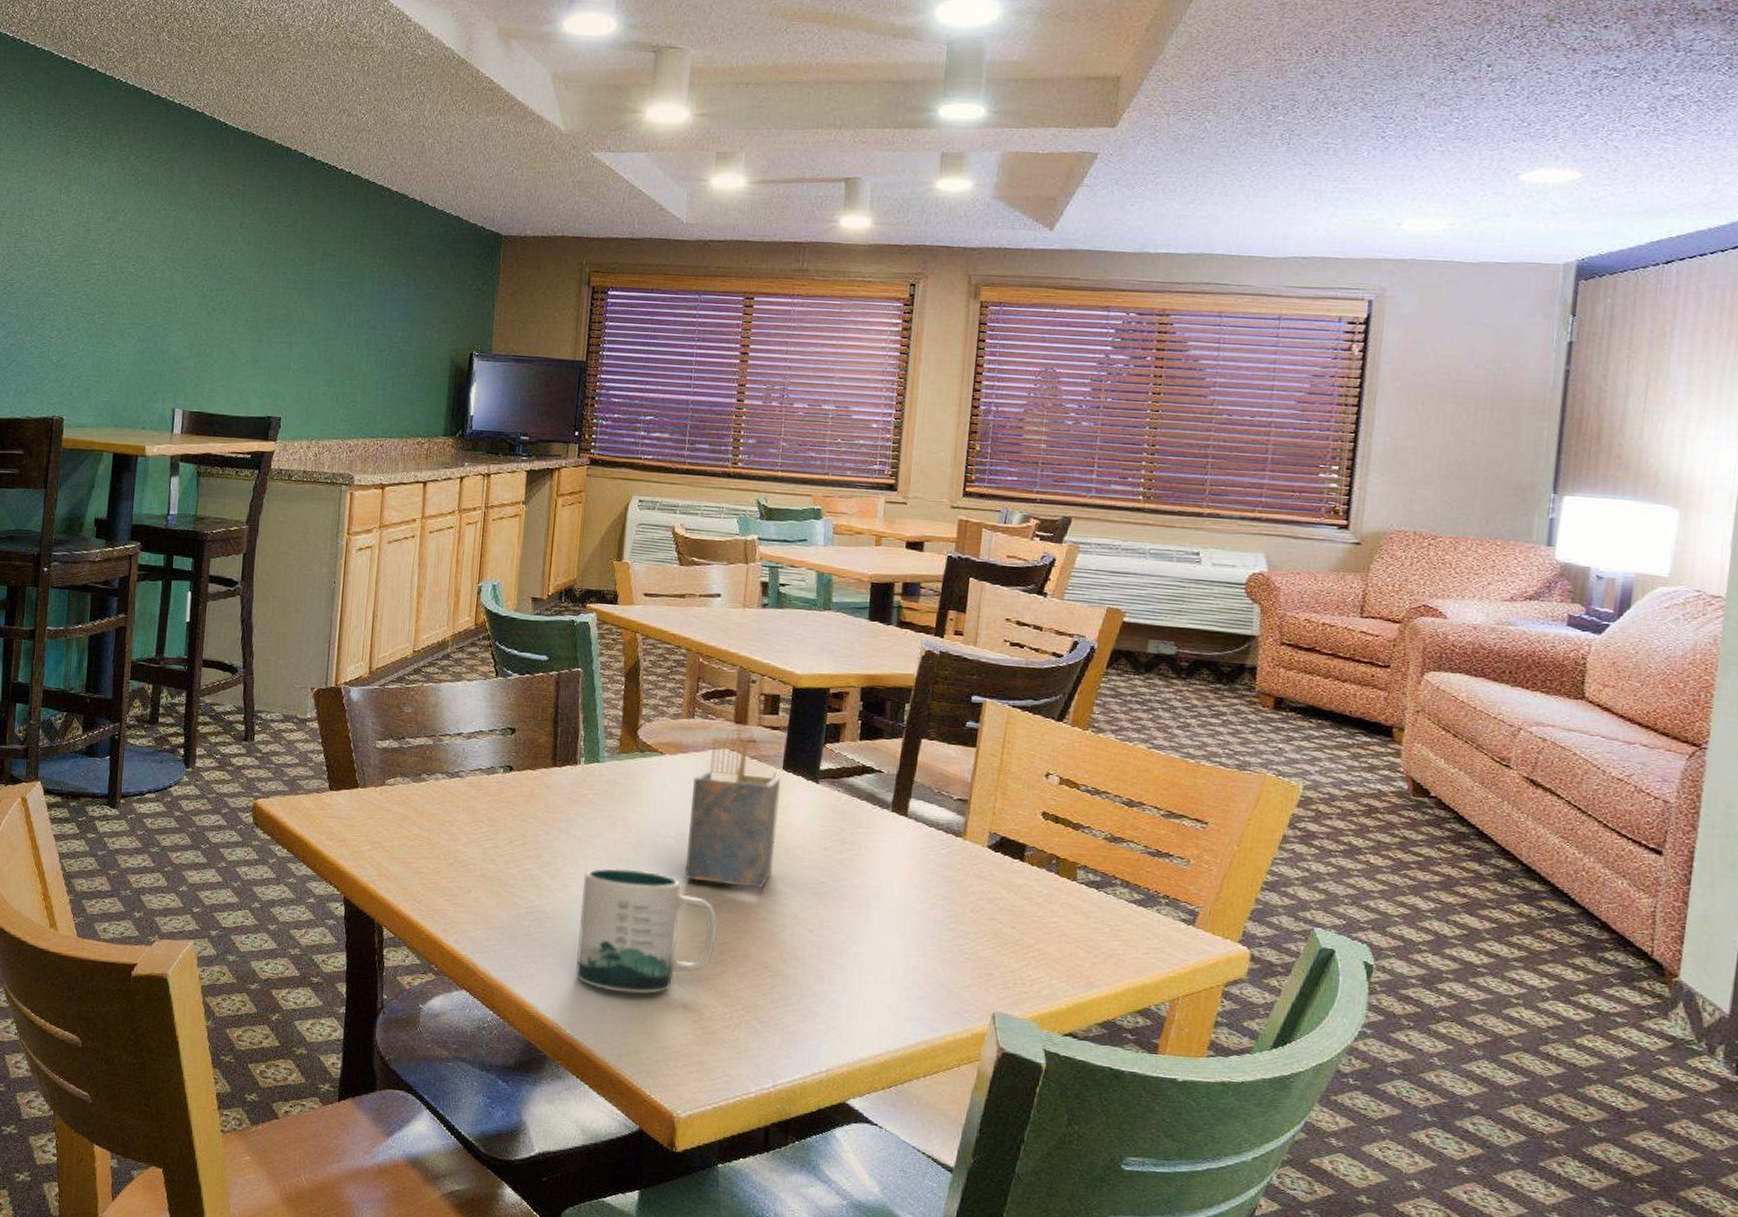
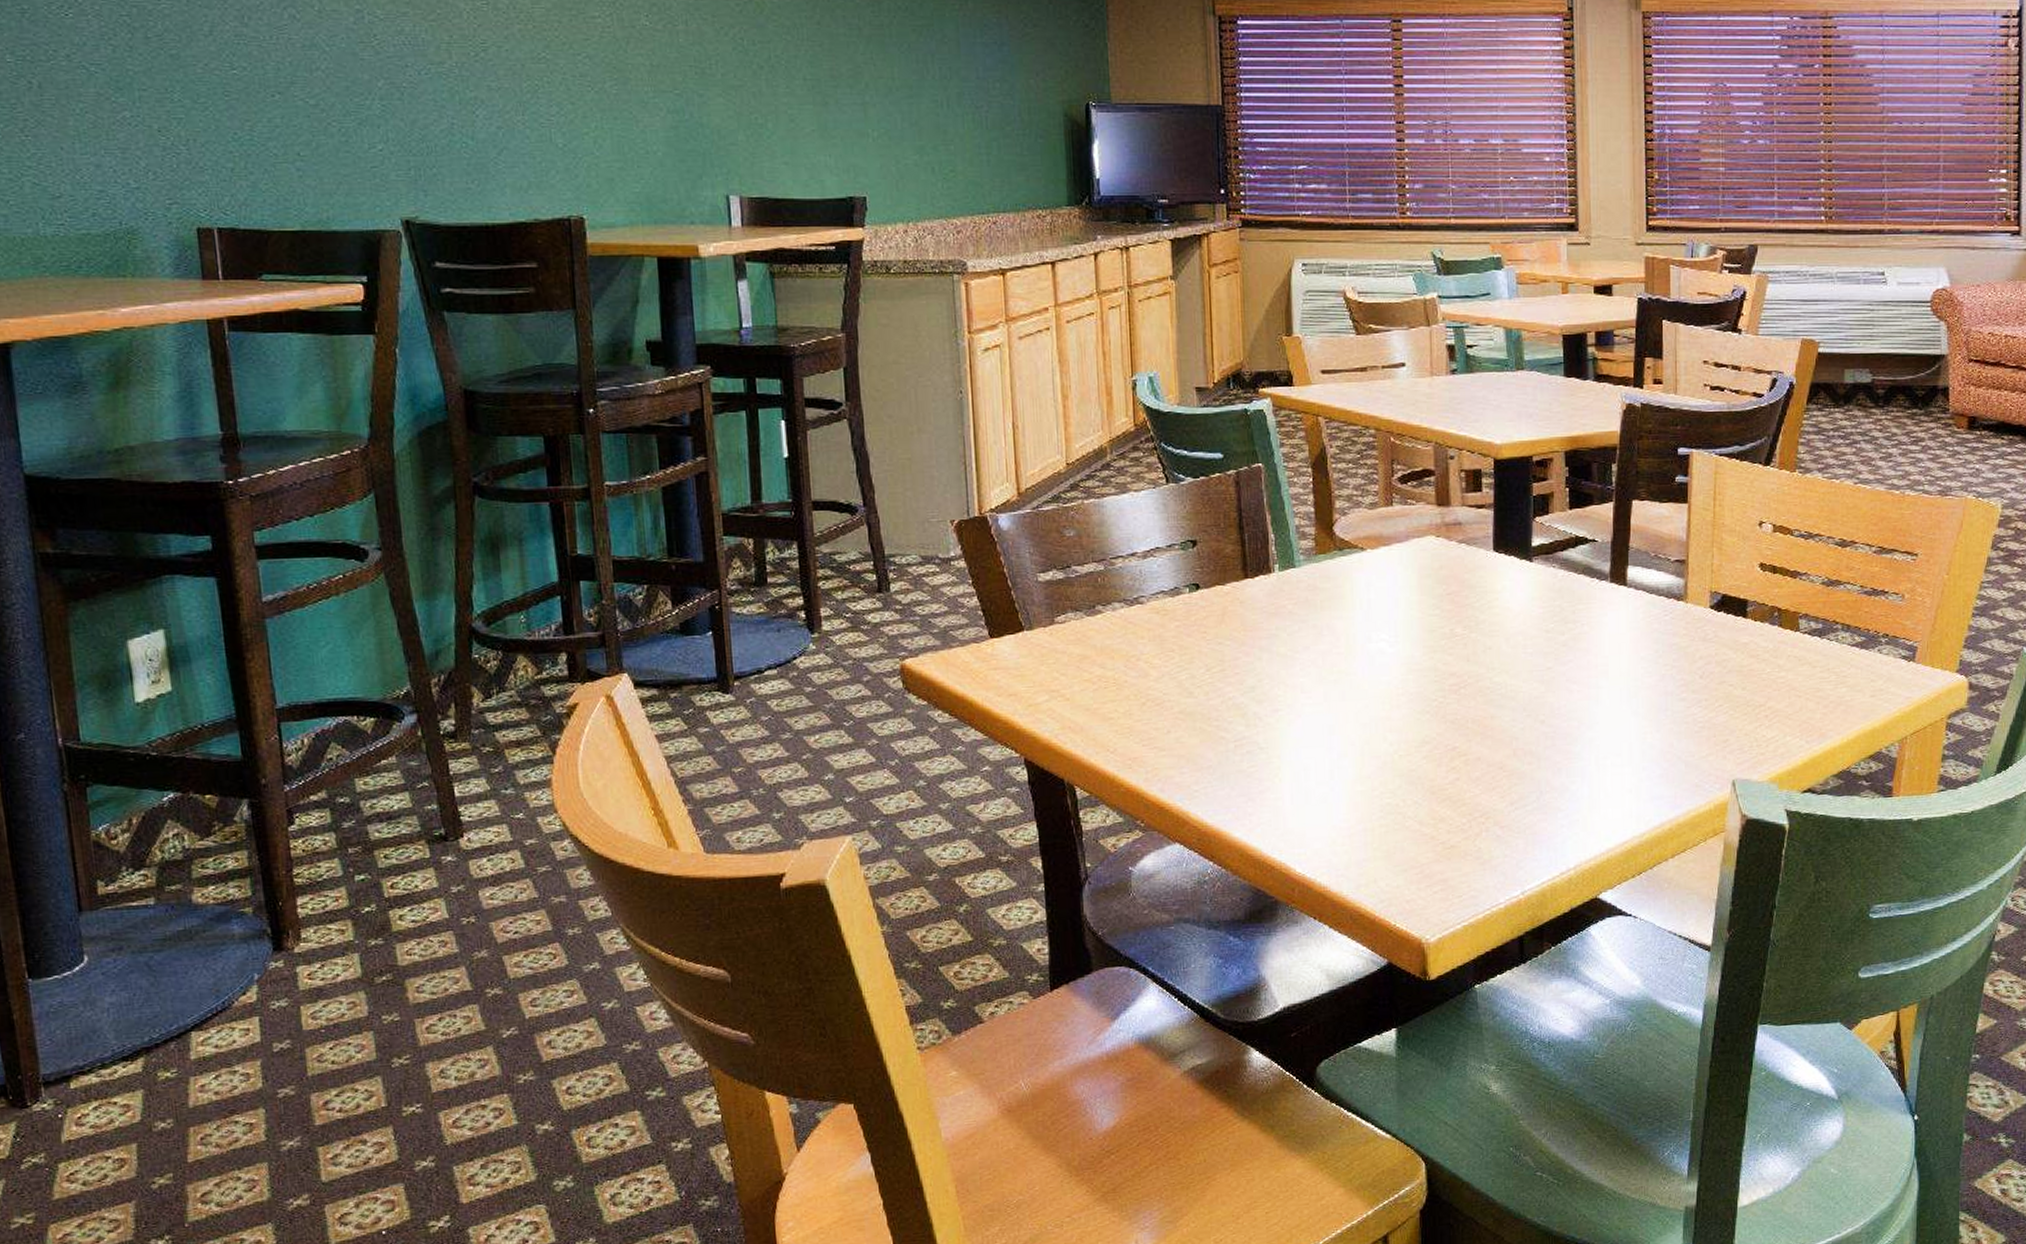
mug: present [576,868,717,994] -> none [1294,682,1445,819]
napkin holder: present [685,737,781,888] -> none [1400,523,1495,686]

